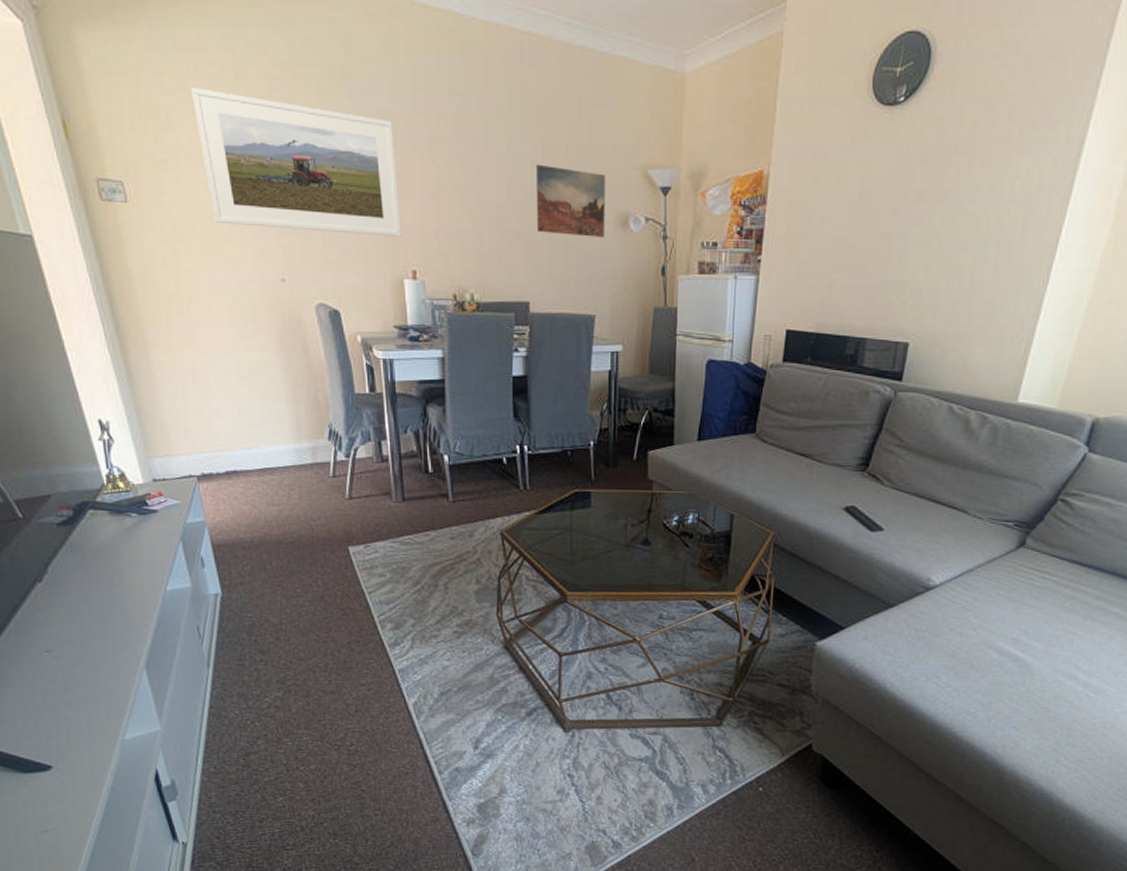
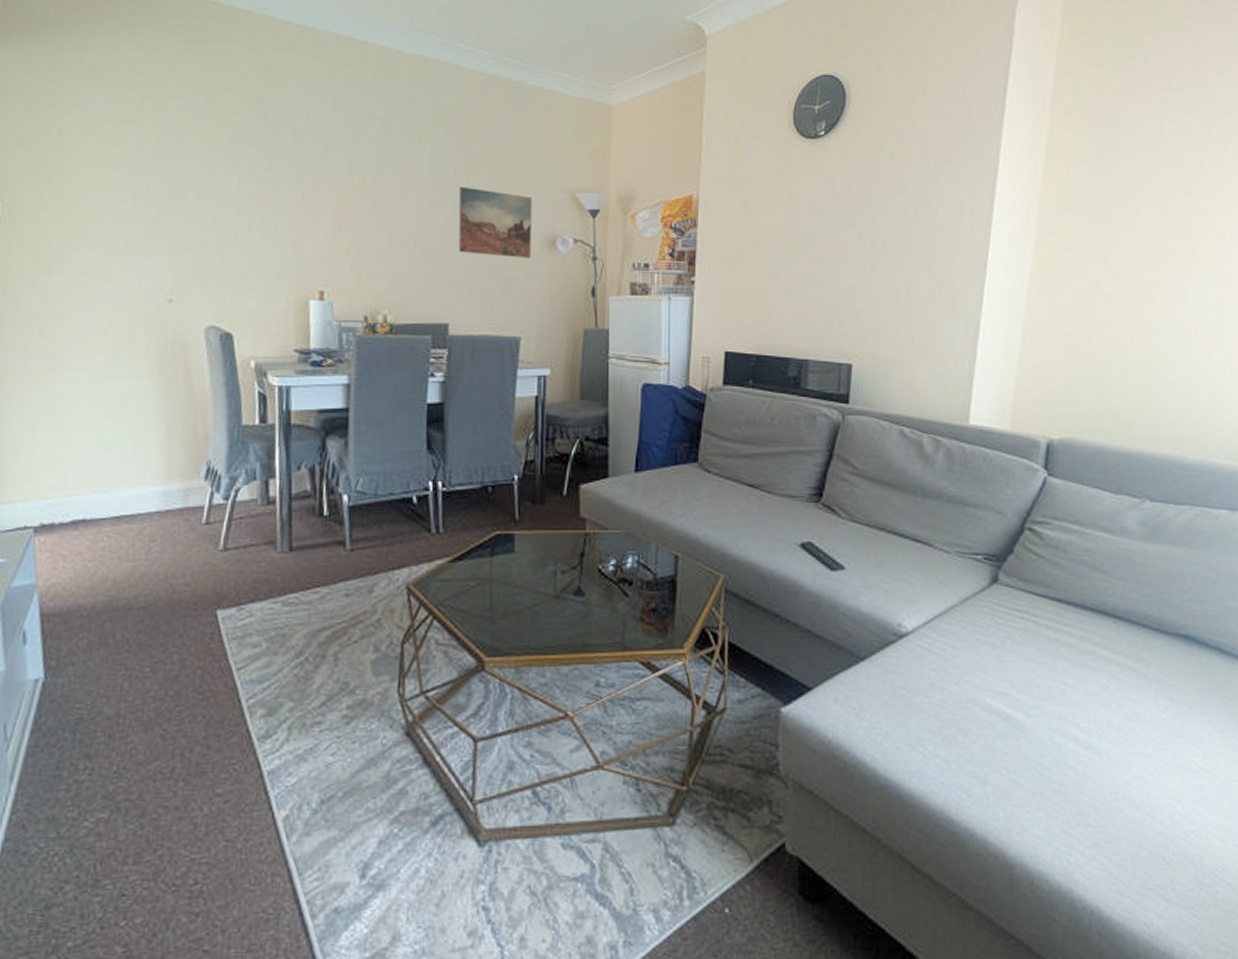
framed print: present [191,88,401,237] -> none [90,107,311,256]

